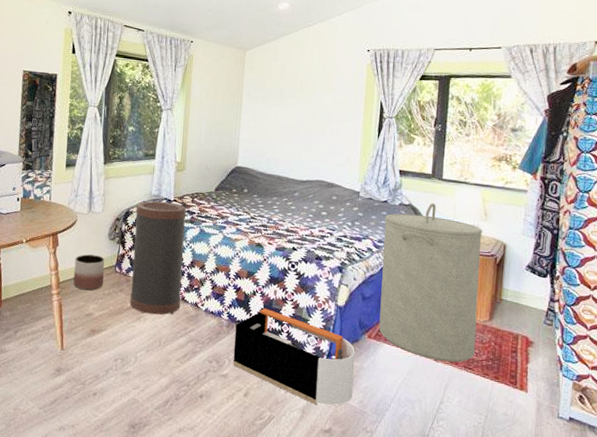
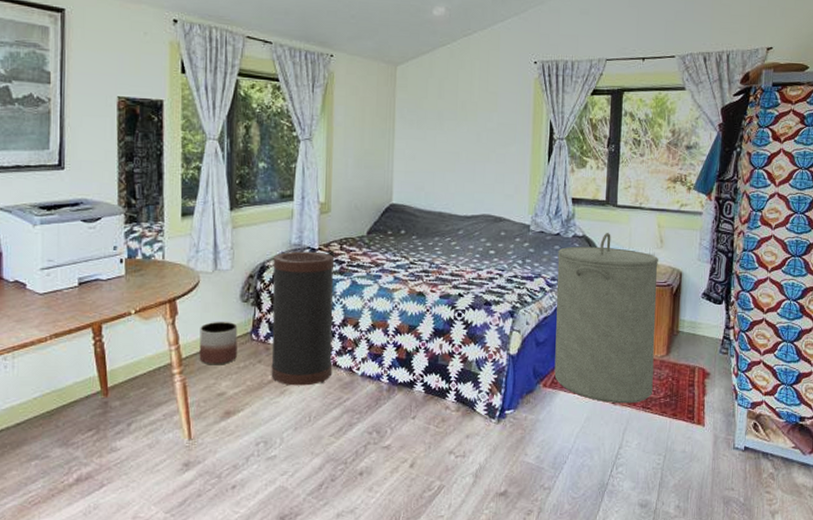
storage bin: present [233,308,356,406] -> none [396,365,530,467]

